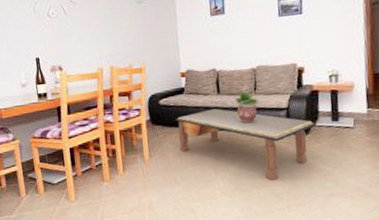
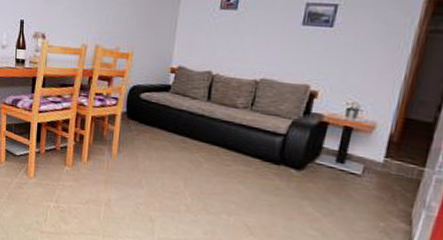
coffee table: present [175,108,317,180] -> none [152,115,316,211]
potted plant: present [234,90,260,123] -> none [224,103,254,141]

